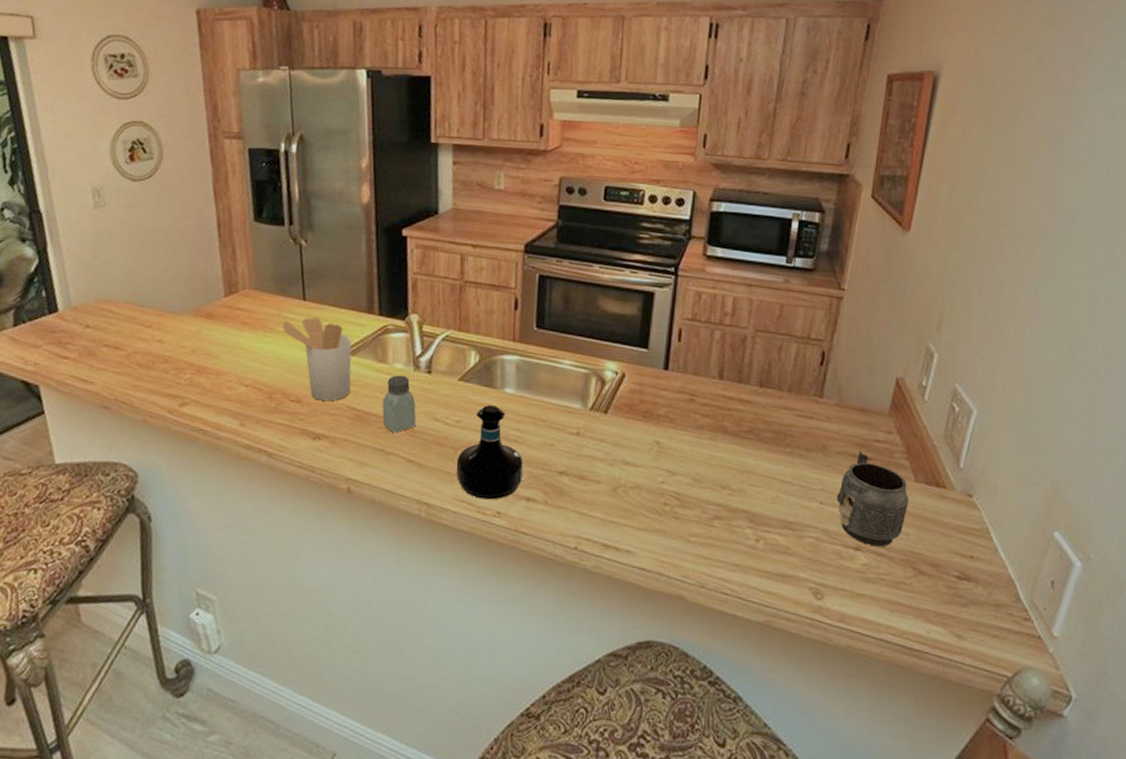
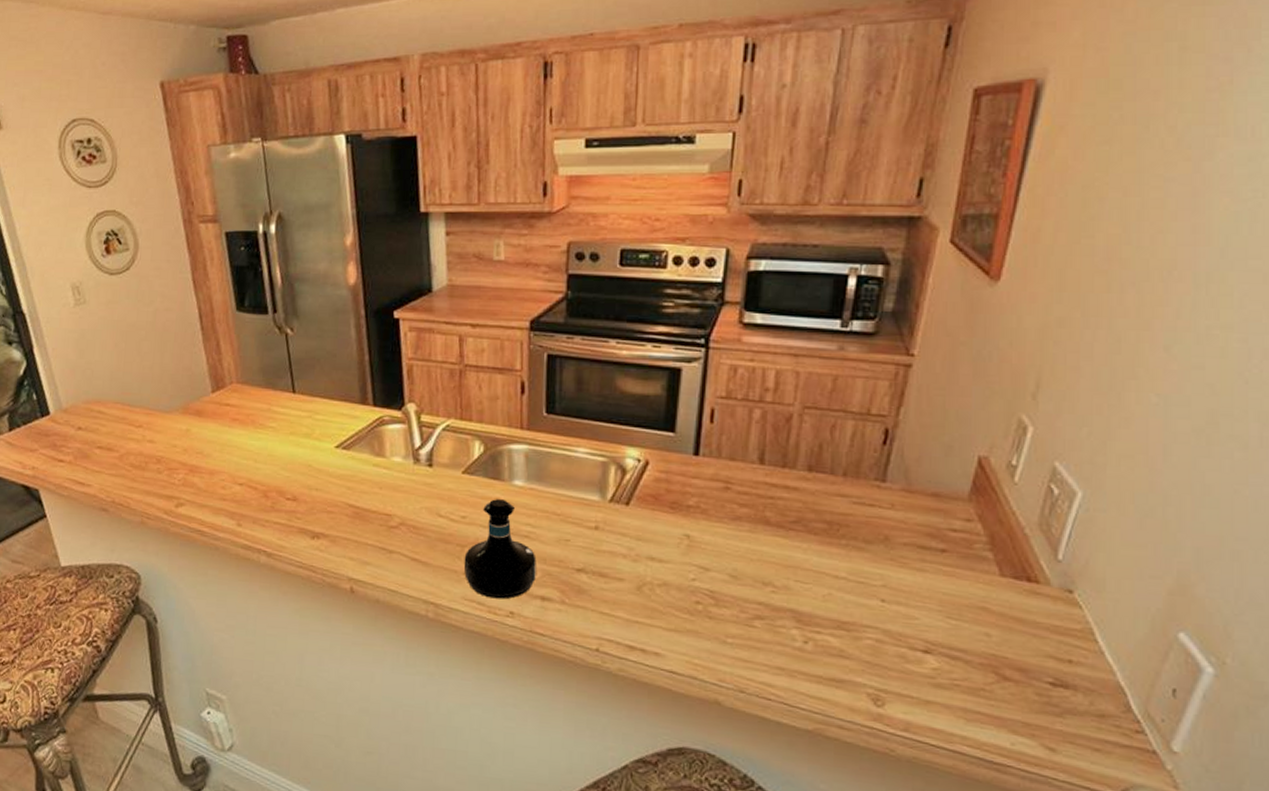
utensil holder: present [282,317,352,402] -> none [272,411,348,499]
saltshaker: present [382,375,416,433] -> none [381,469,419,530]
mug: present [836,450,909,547] -> none [901,541,992,650]

